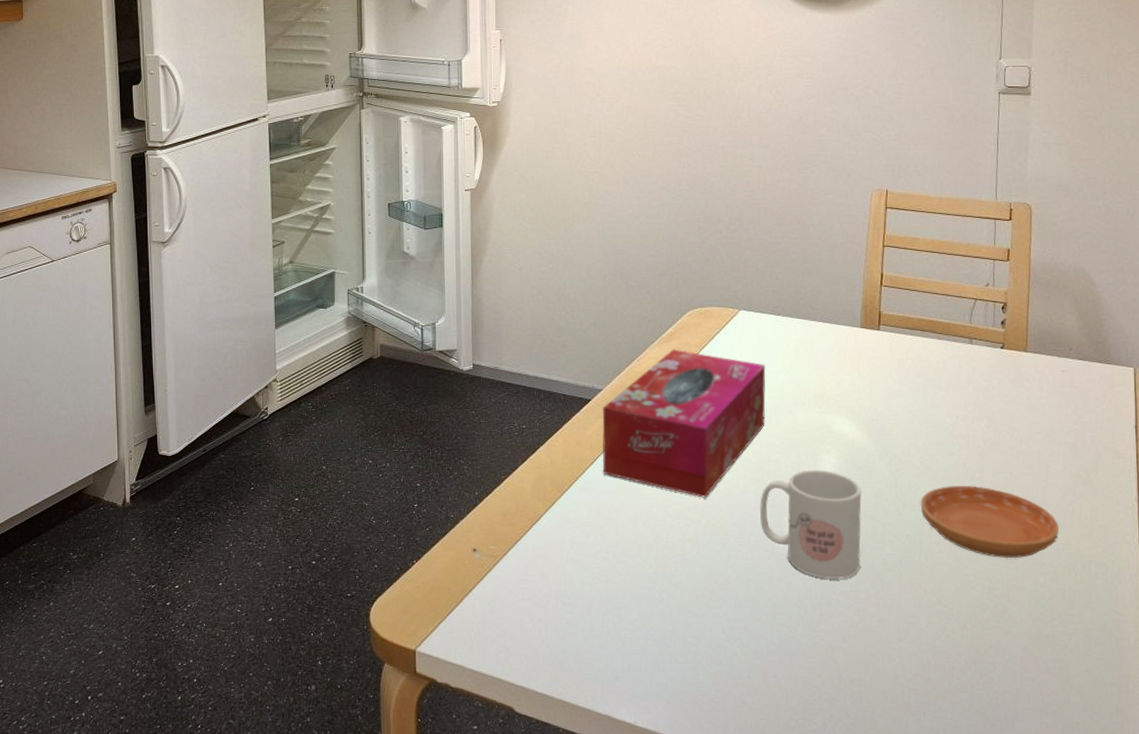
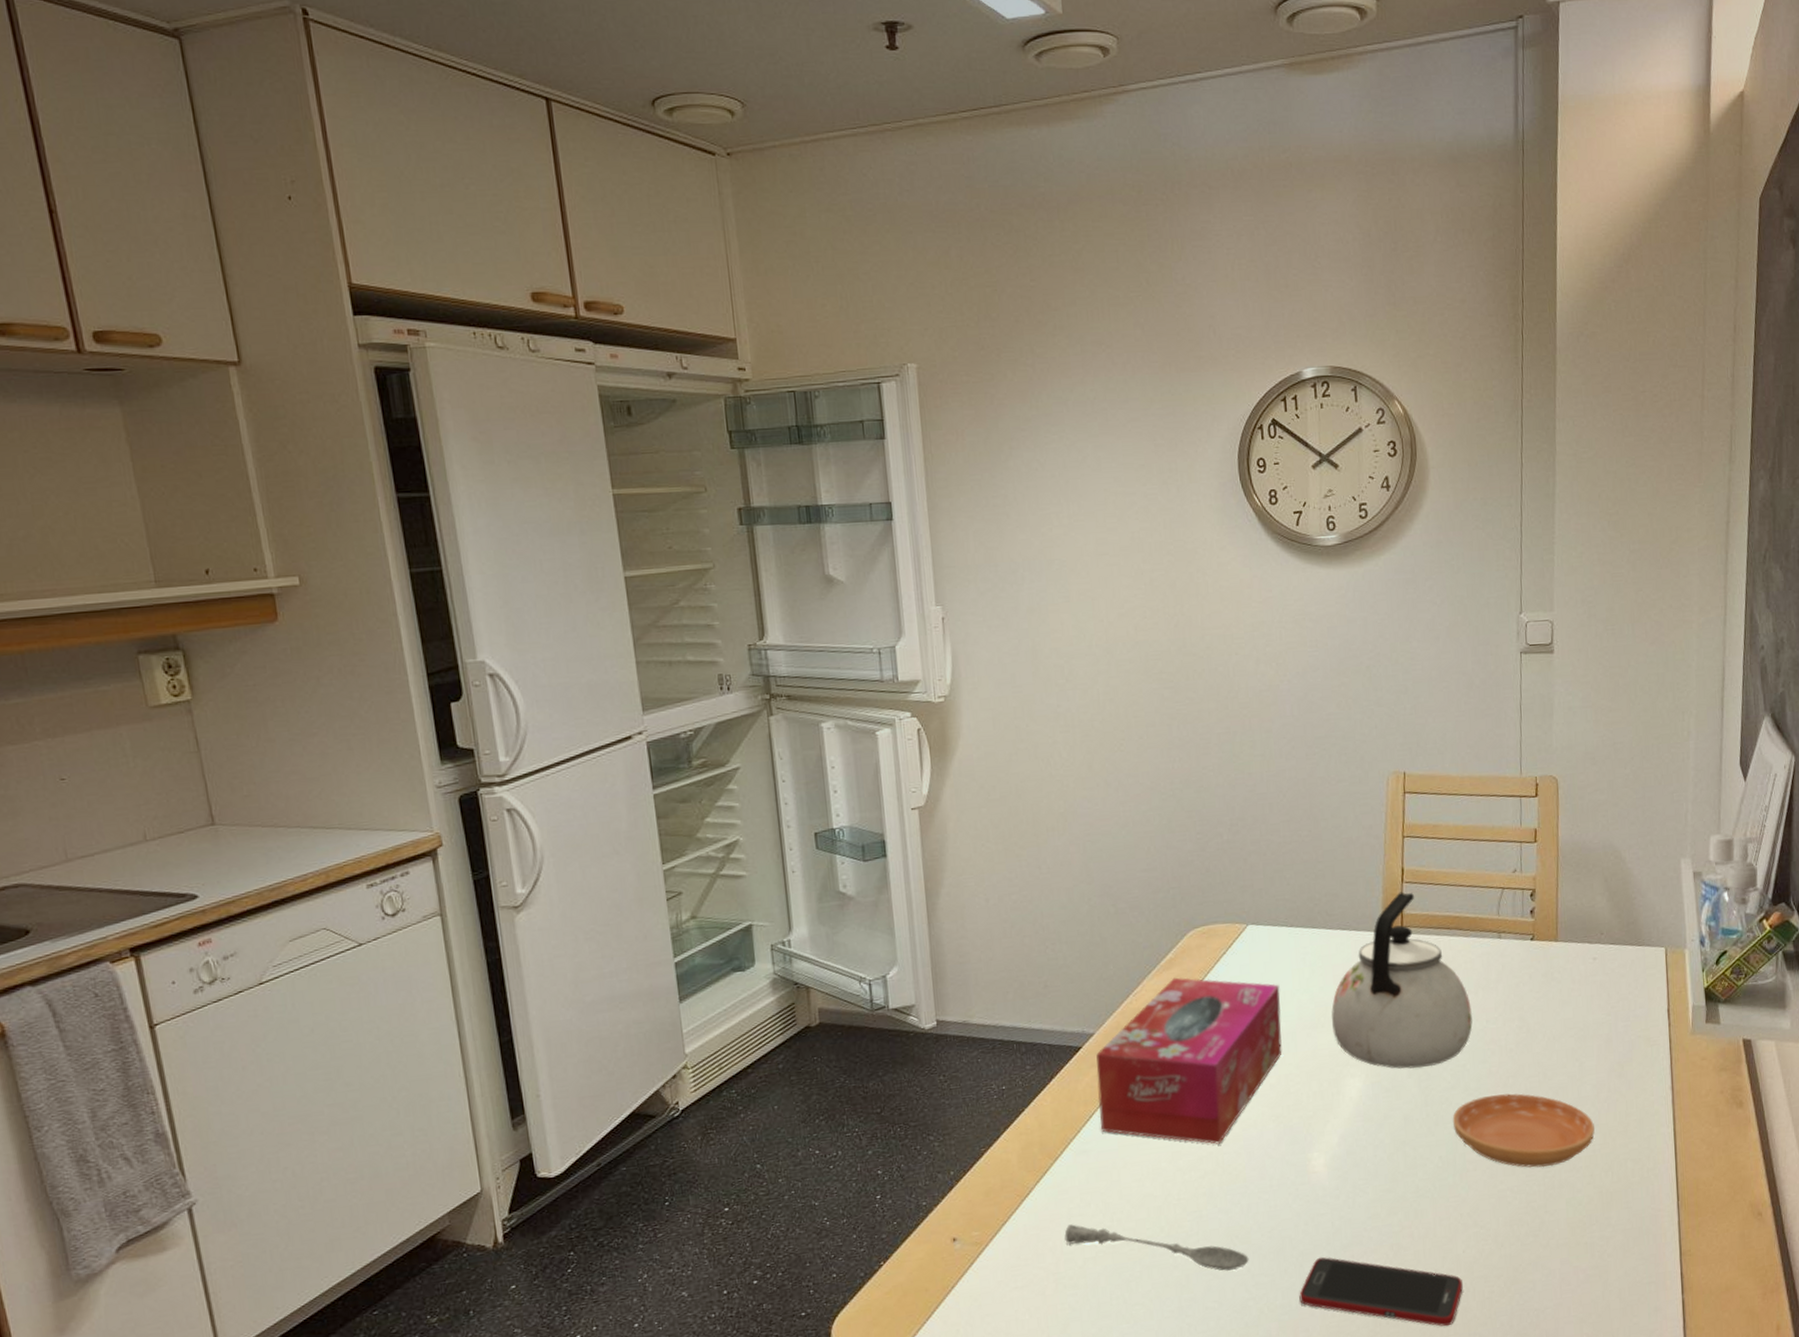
soupspoon: none [566,551,726,612] -> present [1064,1224,1249,1271]
mug: present [760,470,862,580] -> none [1280,1096,1392,1216]
cell phone: none [770,611,925,694] -> present [1299,1257,1463,1327]
kettle: none [811,294,943,453] -> present [1331,891,1473,1069]

